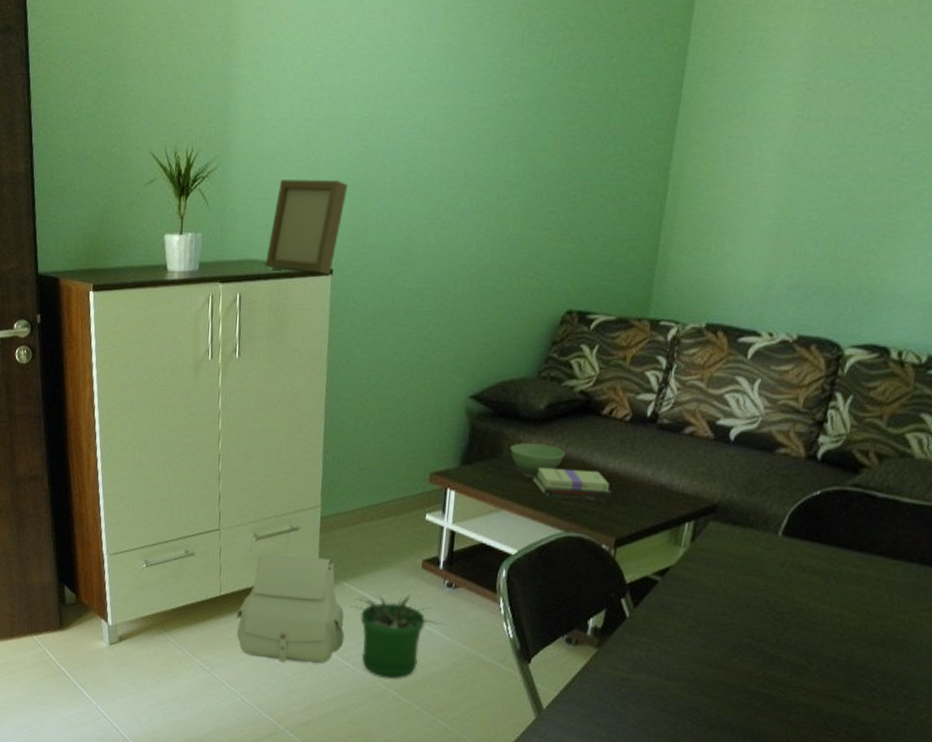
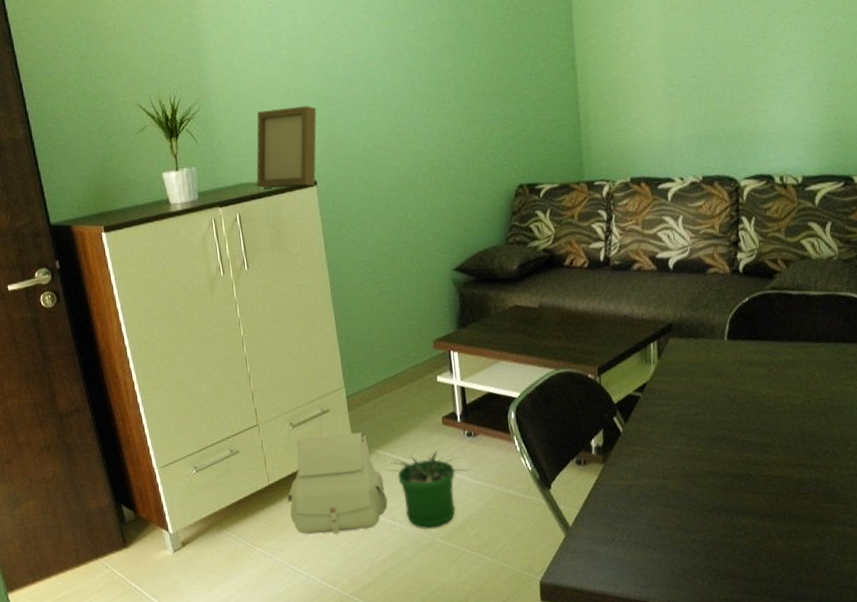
bowl: present [510,443,566,479] -> none [496,299,543,330]
books: present [533,467,613,503] -> none [520,313,587,345]

